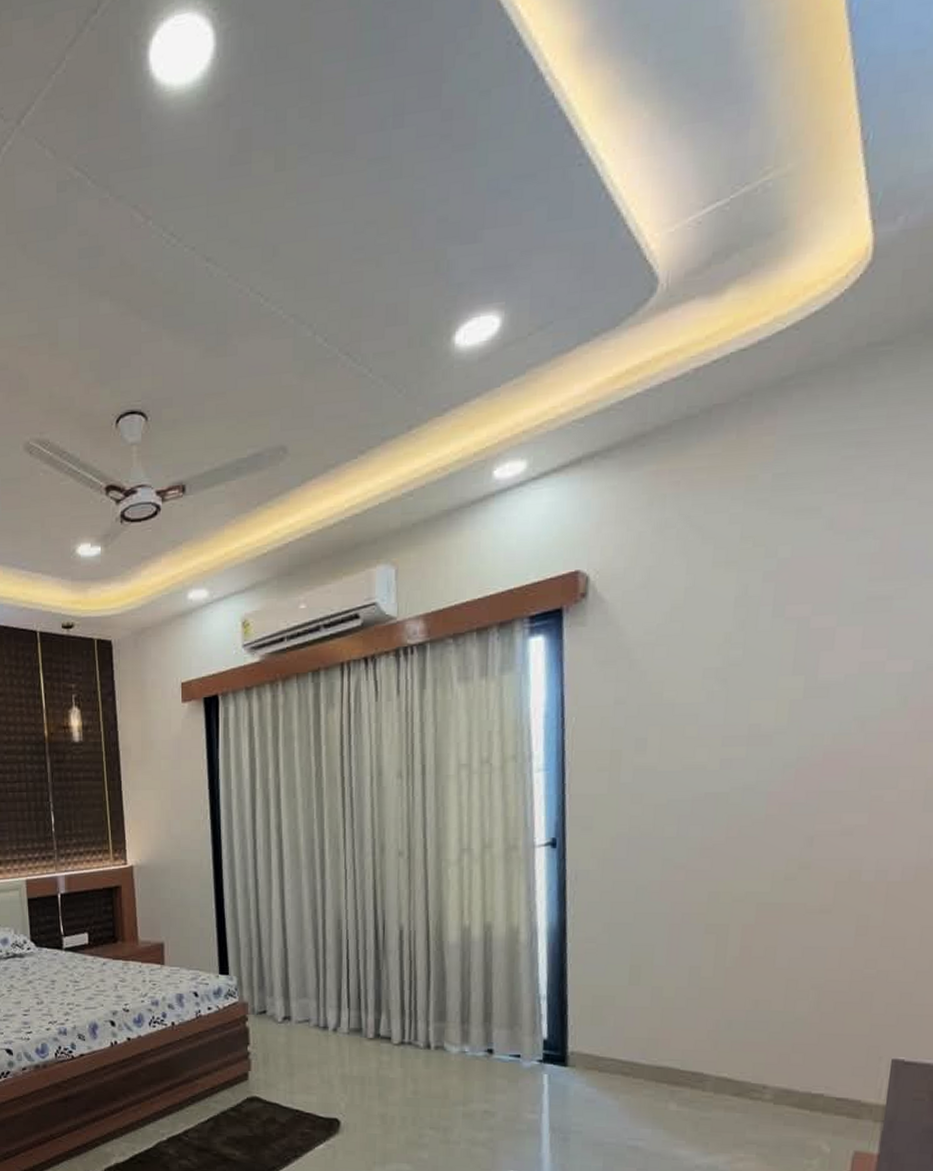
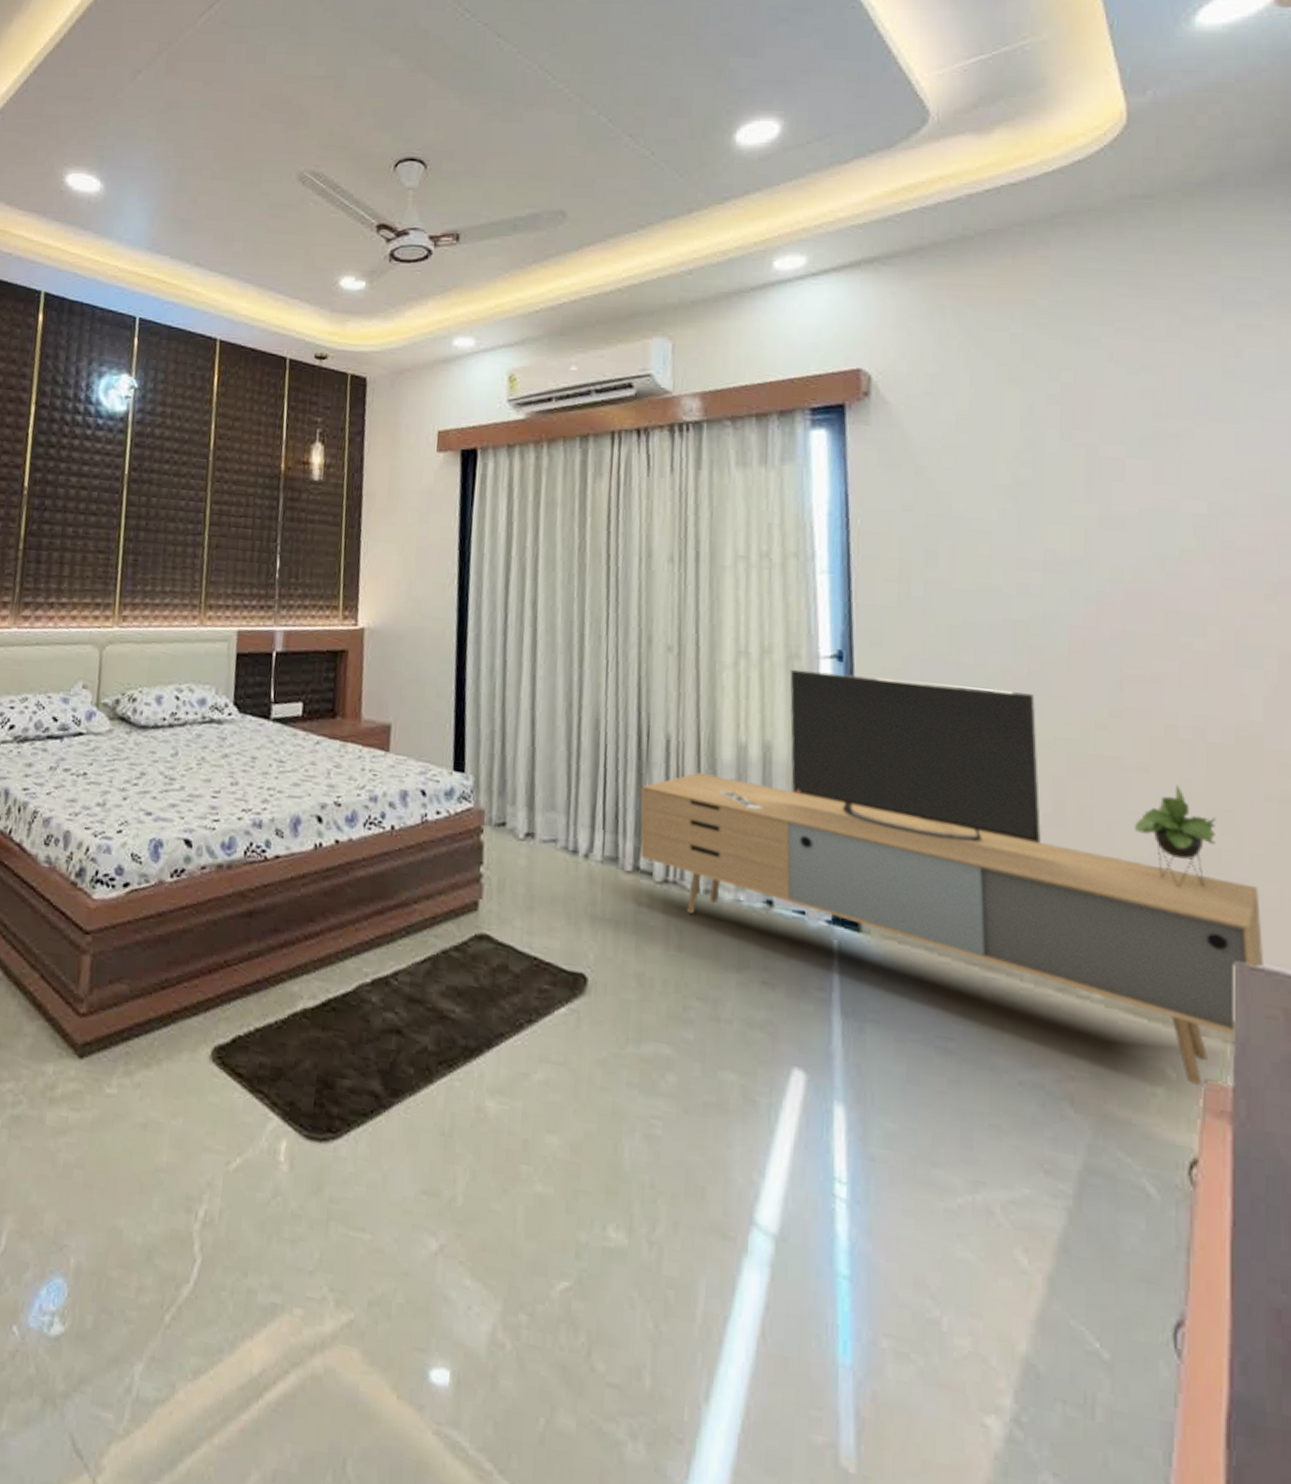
media console: none [378,856,920,1156] -> present [639,669,1265,1087]

